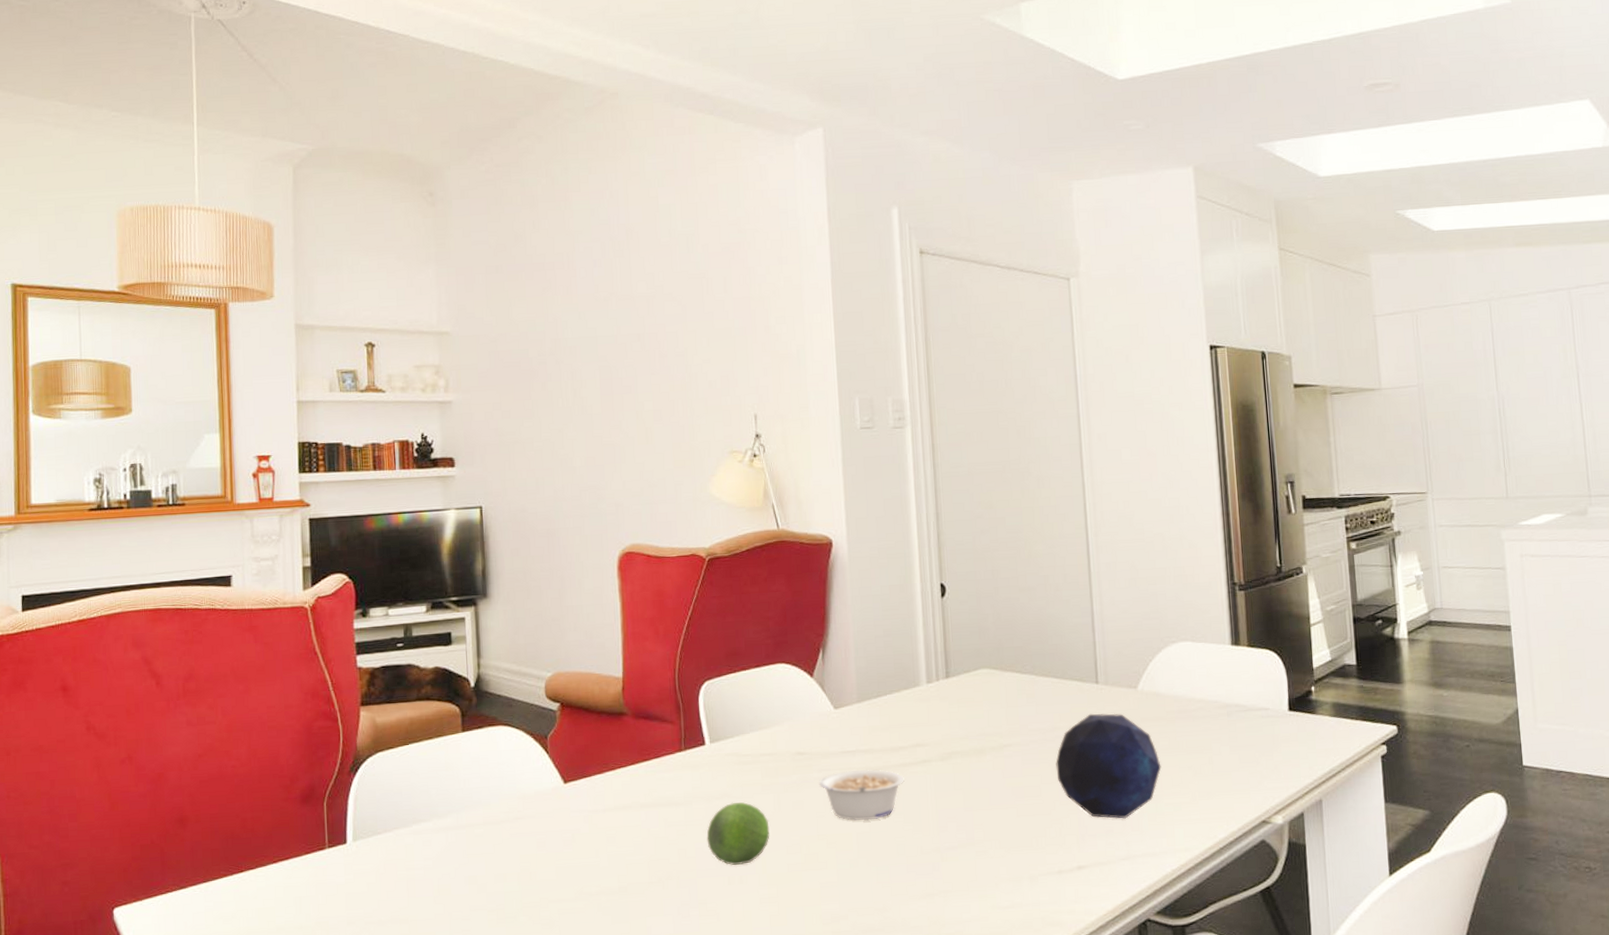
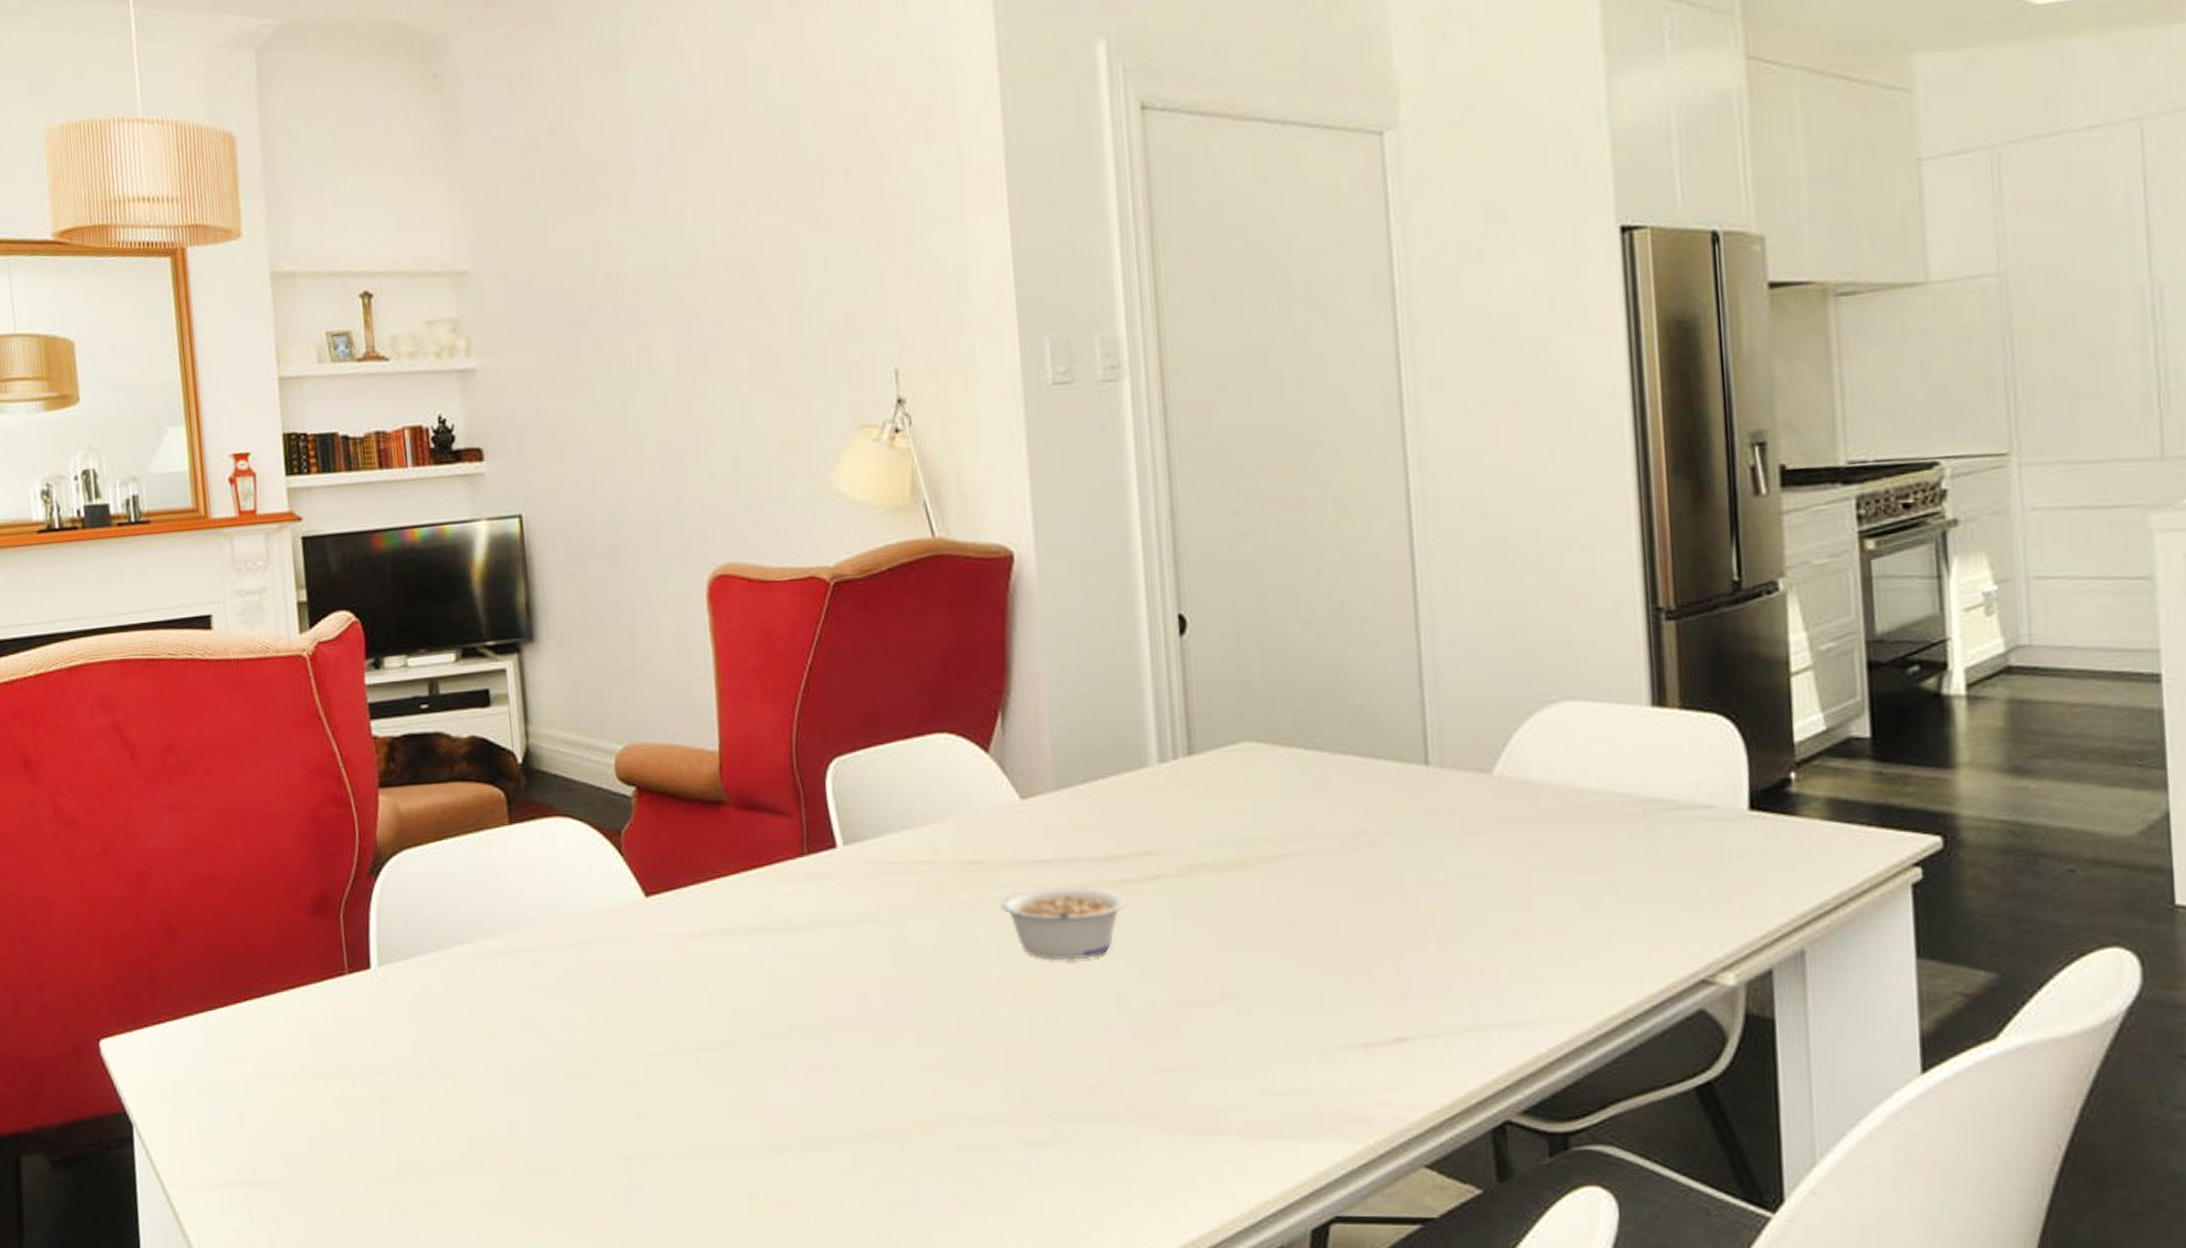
fruit: present [706,802,770,865] -> none [842,928,931,1016]
decorative orb: present [1056,713,1162,819] -> none [1360,810,1532,970]

